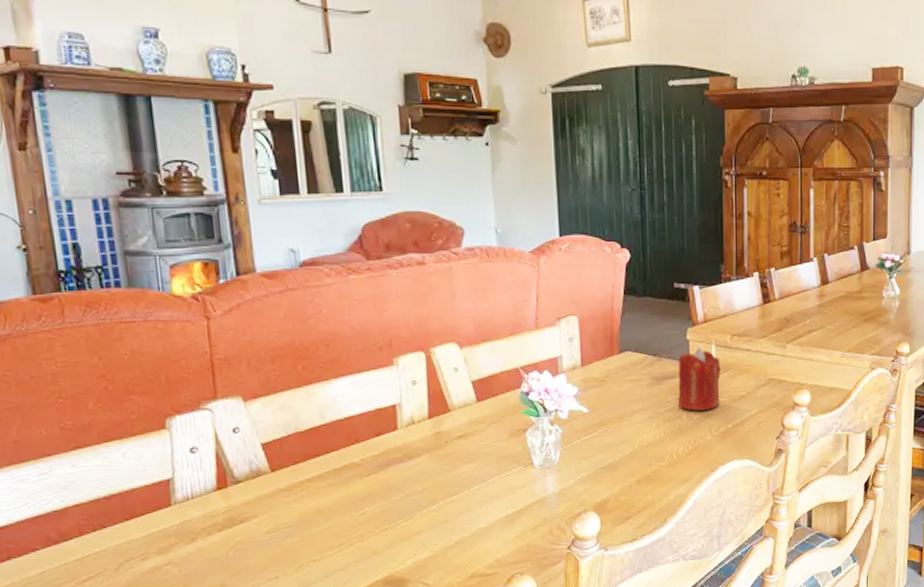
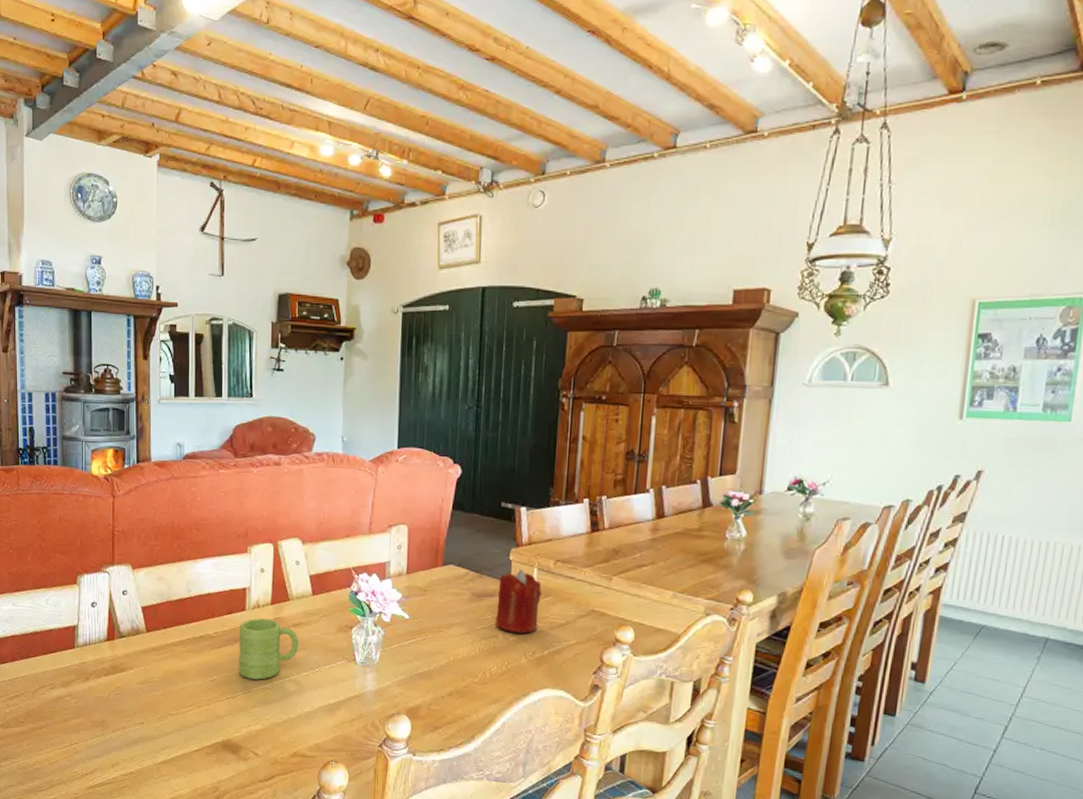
mug: none [391,434,467,504] -> present [238,618,299,680]

